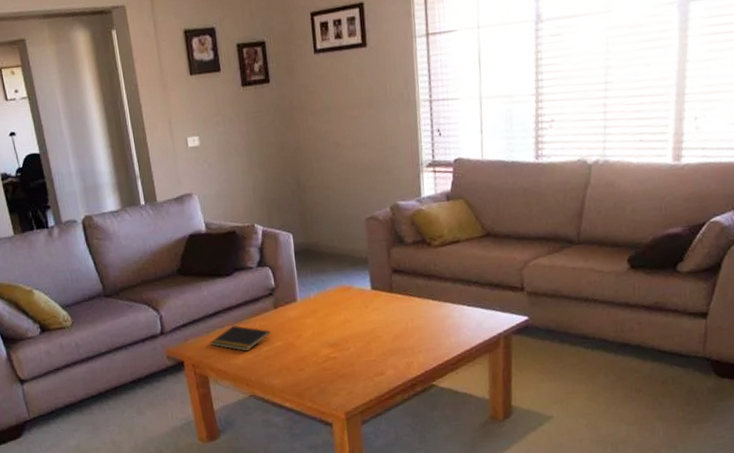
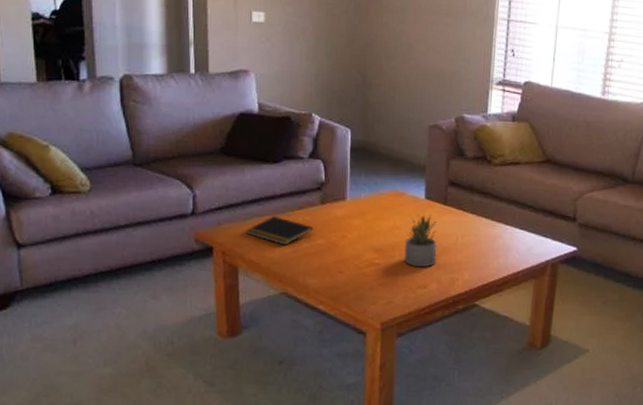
succulent plant: none [356,304,390,356] -> present [404,214,437,268]

